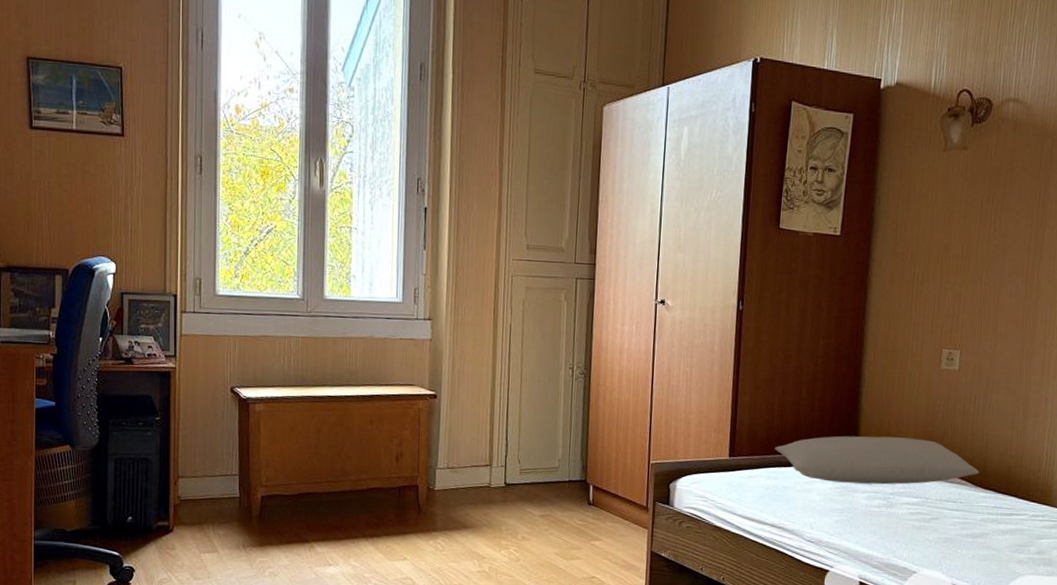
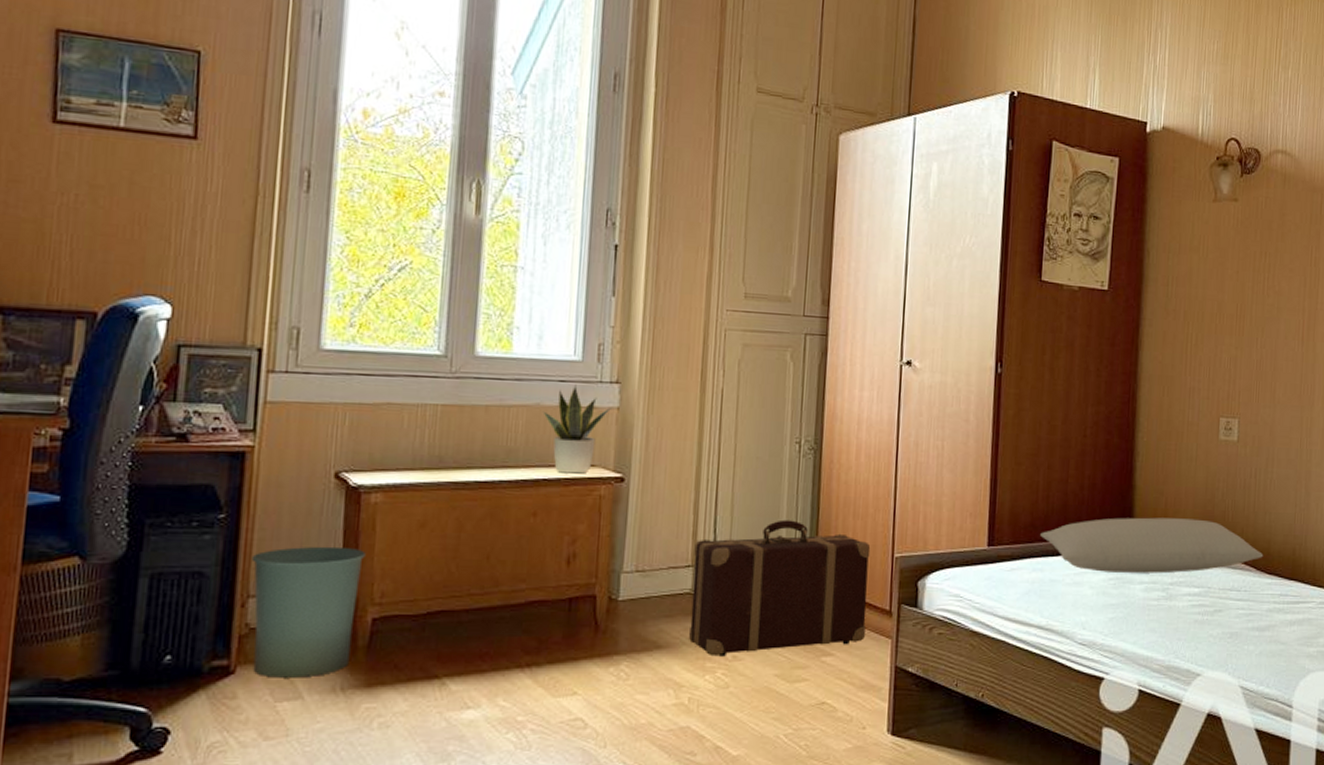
waste bin: none [178,442,254,537] -> present [251,546,366,678]
potted plant: none [375,321,425,391] -> present [543,384,611,474]
suitcase: none [488,430,631,537] -> present [688,519,871,657]

